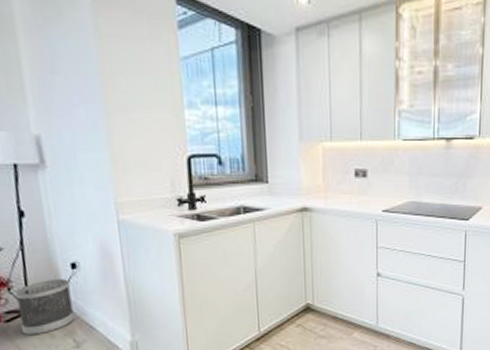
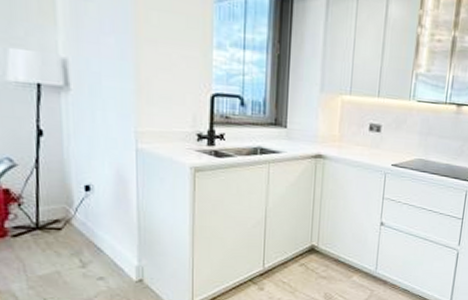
wastebasket: present [14,279,76,336] -> none [24,199,84,252]

